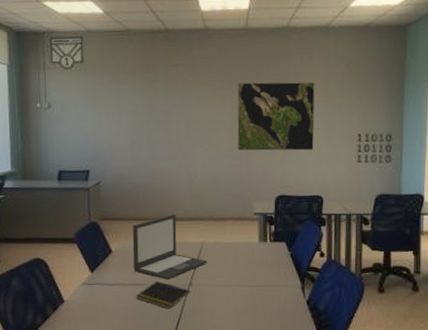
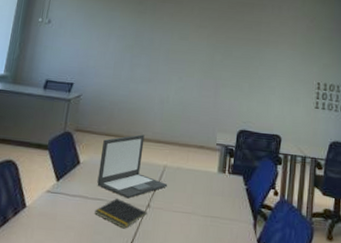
world map: present [237,82,315,151] -> none [209,24,283,92]

